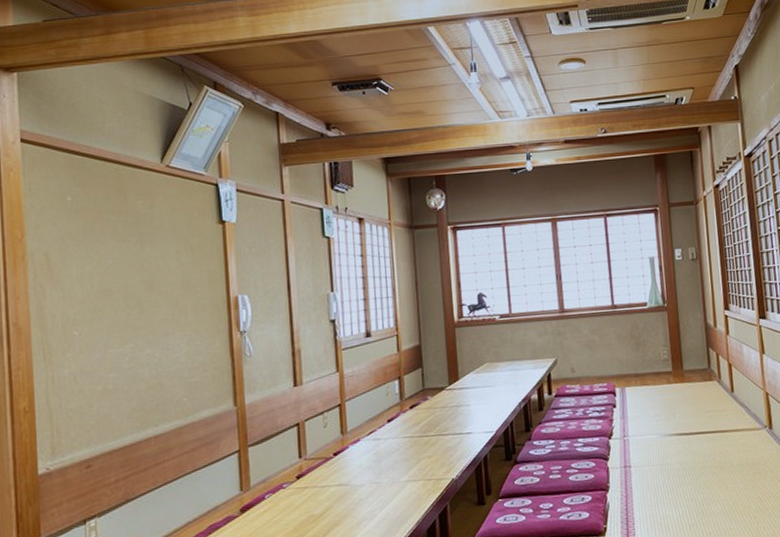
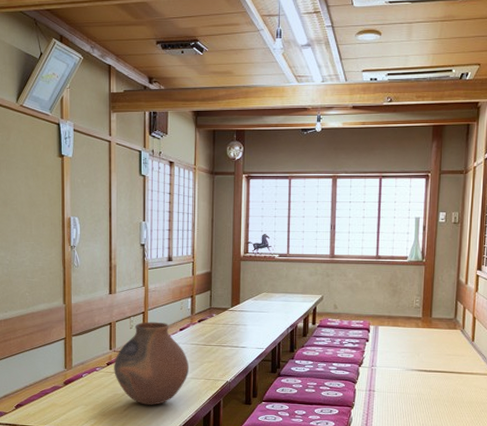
vase: none [306,414,404,525] -> present [114,321,190,405]

